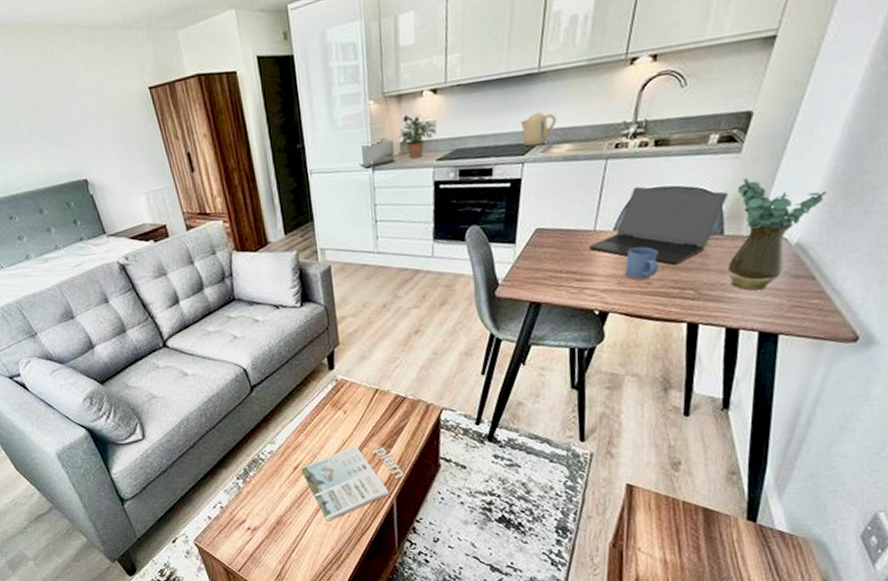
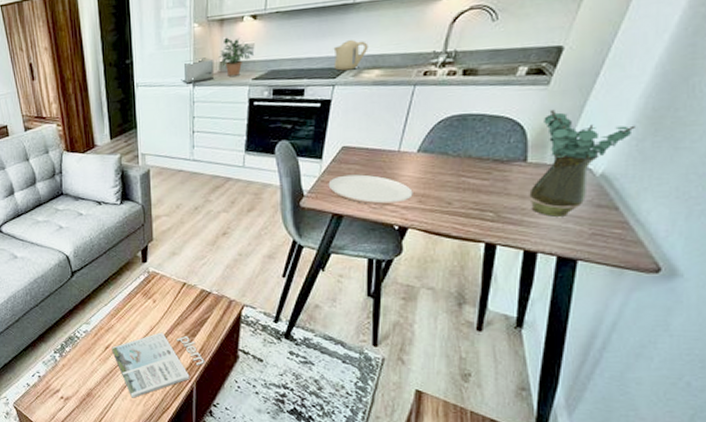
plate: none [523,257,612,290] -> present [328,174,413,205]
laptop: present [589,186,729,265] -> none [393,112,534,187]
mug: present [625,246,659,281] -> none [426,169,460,200]

